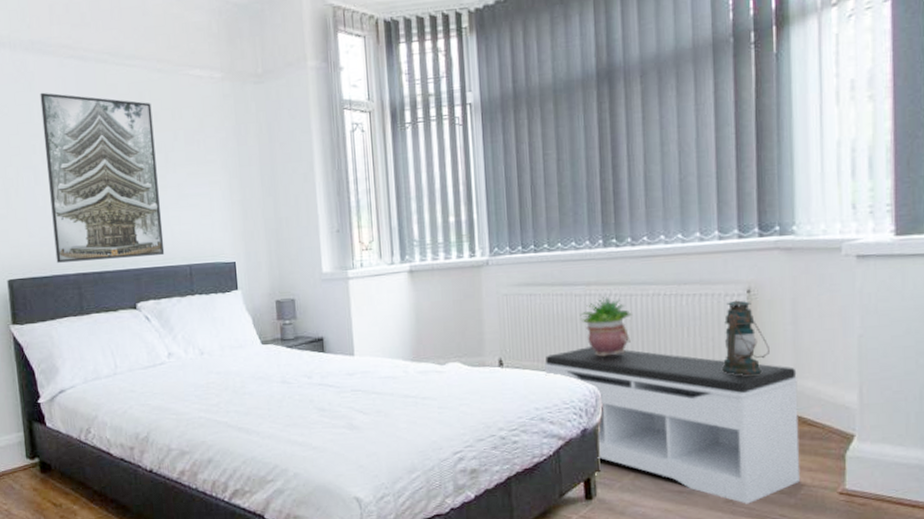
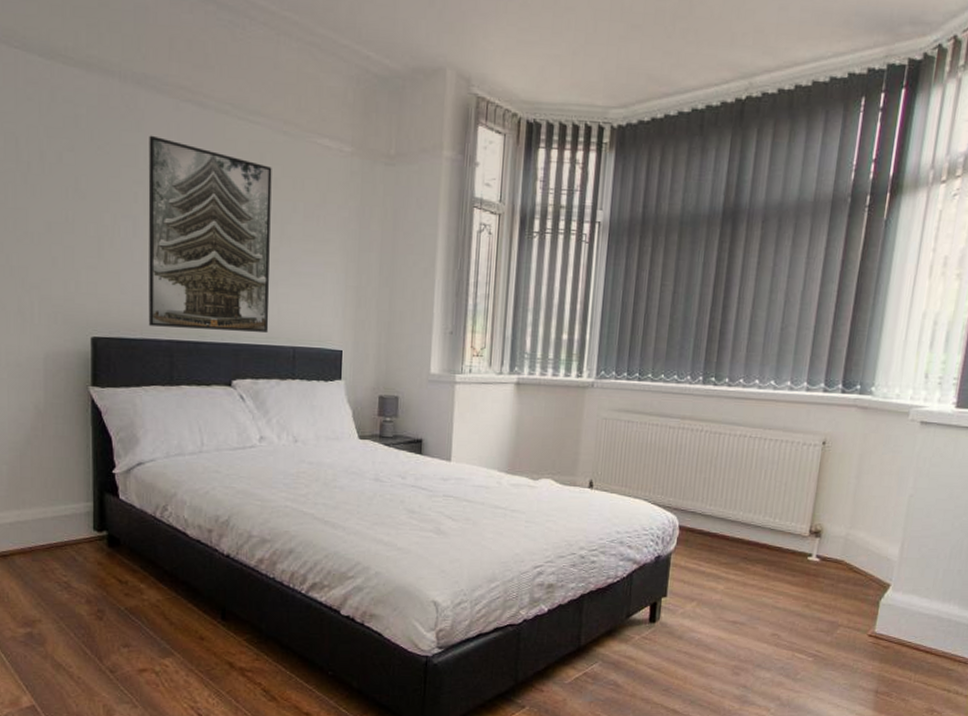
bench: present [543,347,801,504] -> none [630,478,852,639]
potted plant: present [580,296,632,357] -> none [670,431,718,489]
lantern: present [722,300,770,375] -> none [789,450,833,521]

